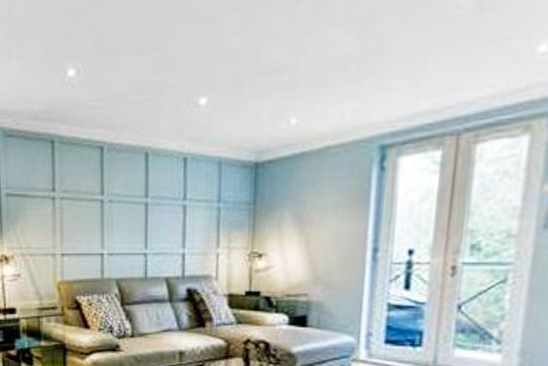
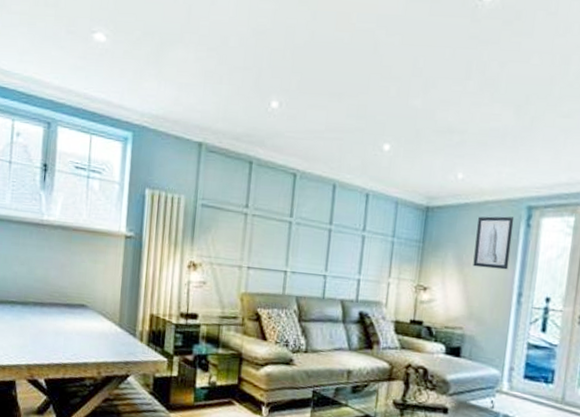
wall art: none [315,161,364,224] -> present [473,216,514,270]

